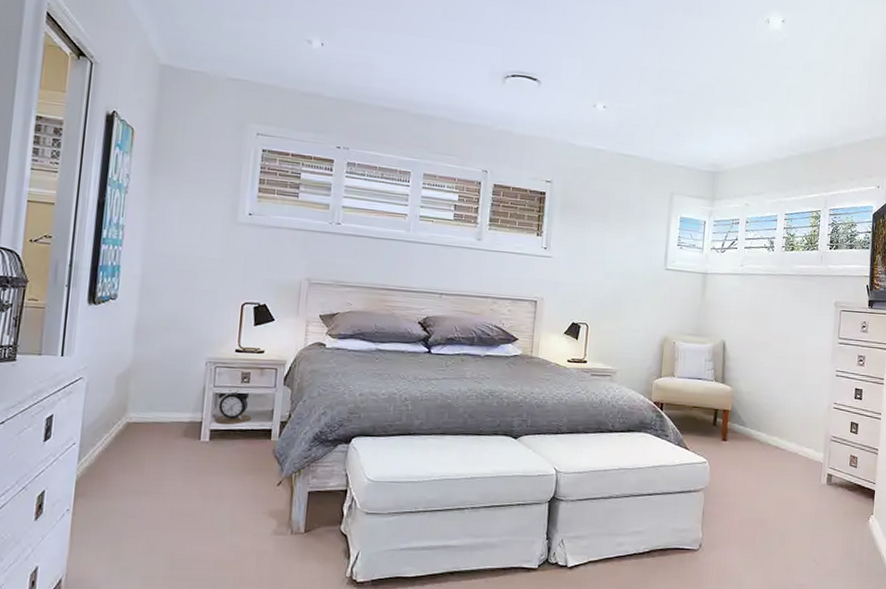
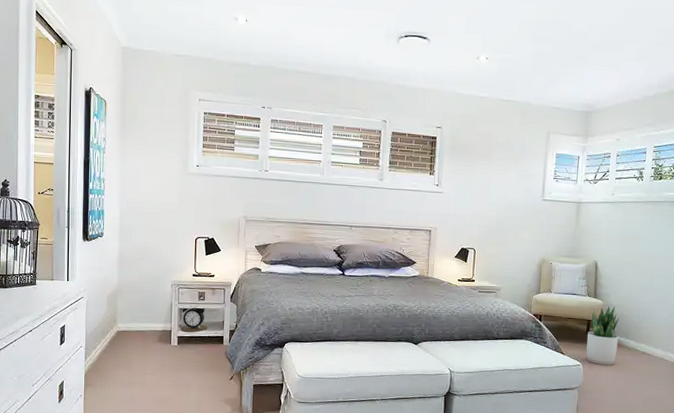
planter: none [713,393,749,462] -> present [586,306,619,365]

